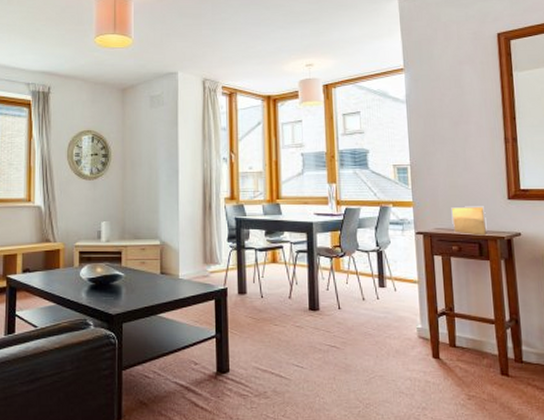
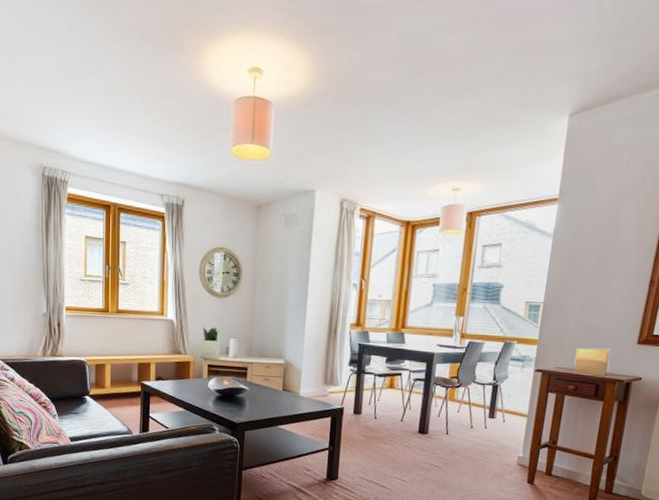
planter: none [70,211,93,246] -> present [200,327,221,360]

